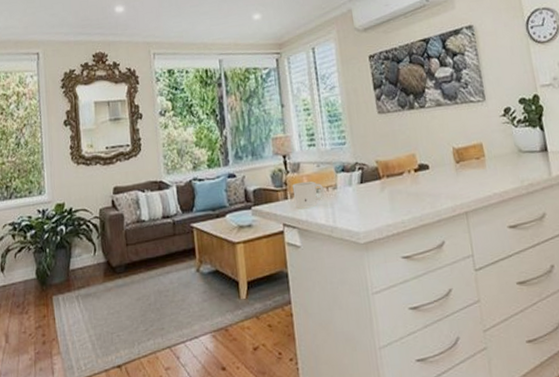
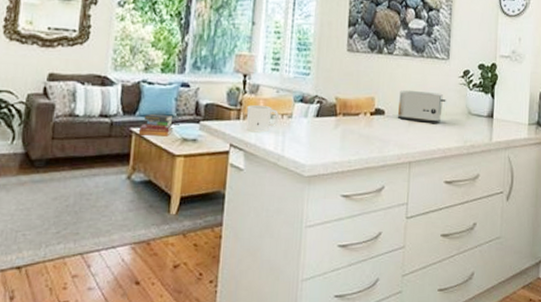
books: none [198,206,228,230] -> present [138,113,172,137]
toaster: none [440,136,492,171] -> present [397,89,446,124]

